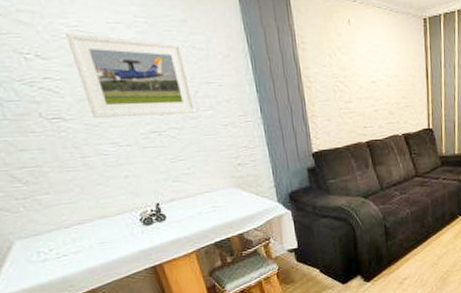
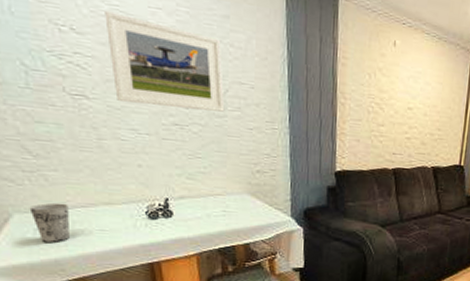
cup: none [29,223,73,264] -> present [29,202,70,243]

